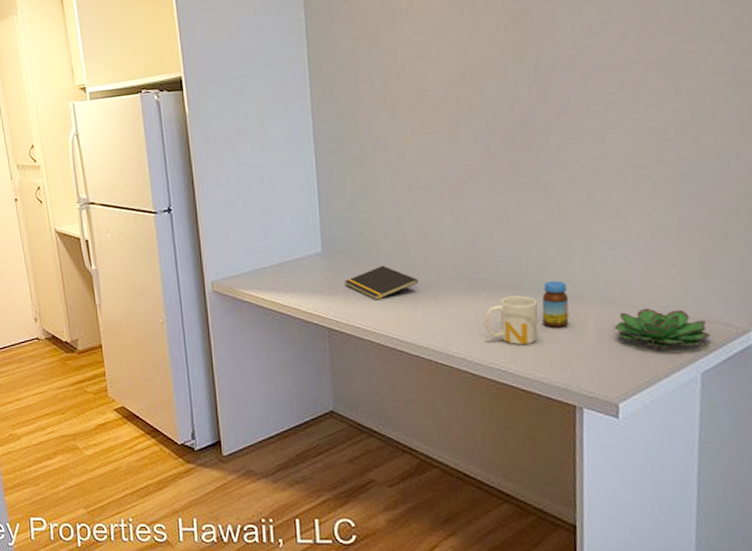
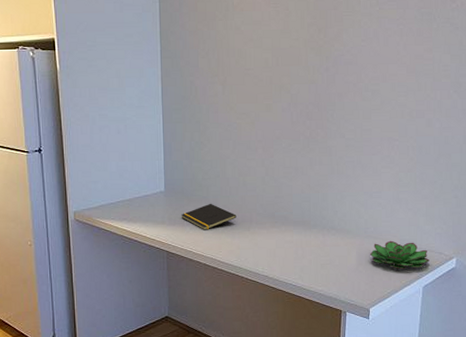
mug: present [484,295,538,345] -> none [282,229,320,266]
jar: present [541,280,569,328] -> none [322,219,341,254]

